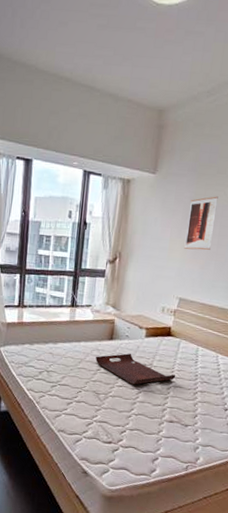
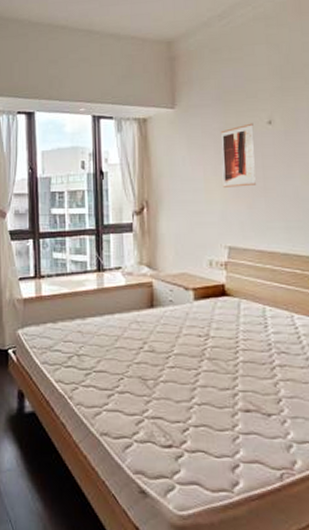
serving tray: present [95,353,176,385] -> none [136,323,243,364]

